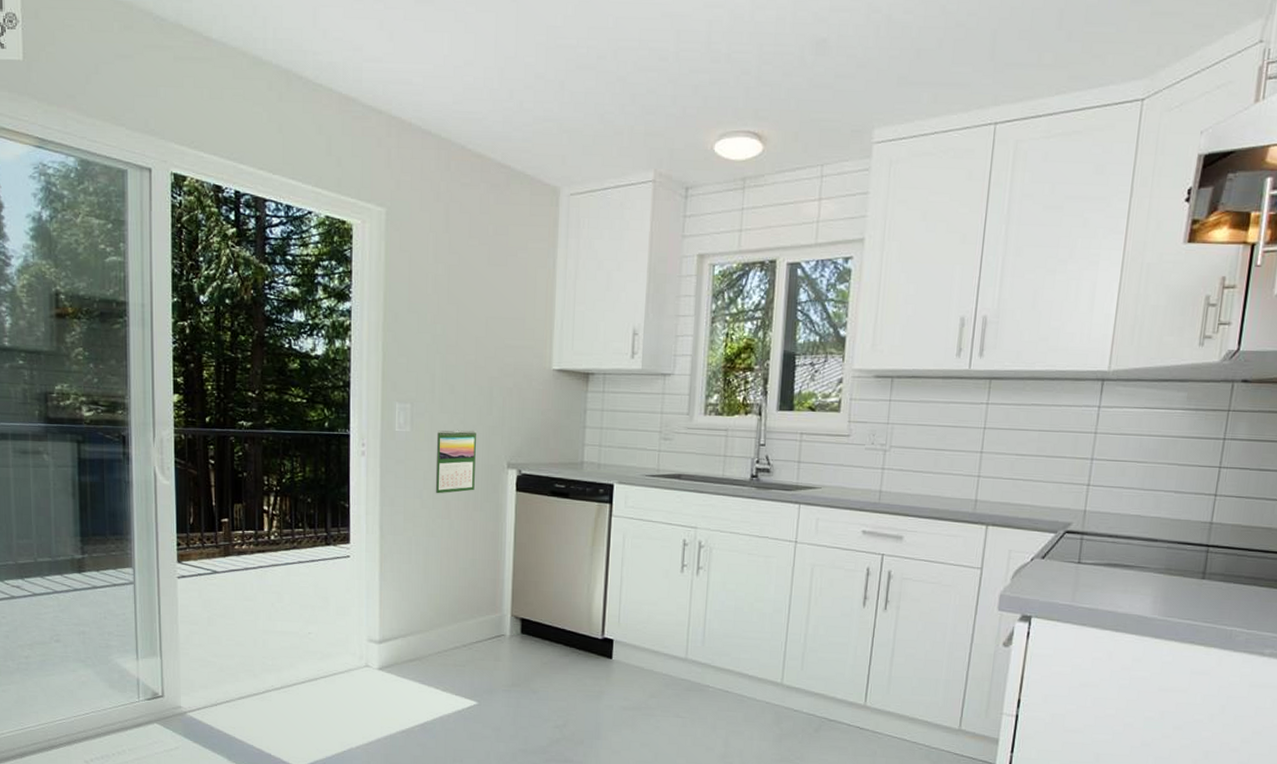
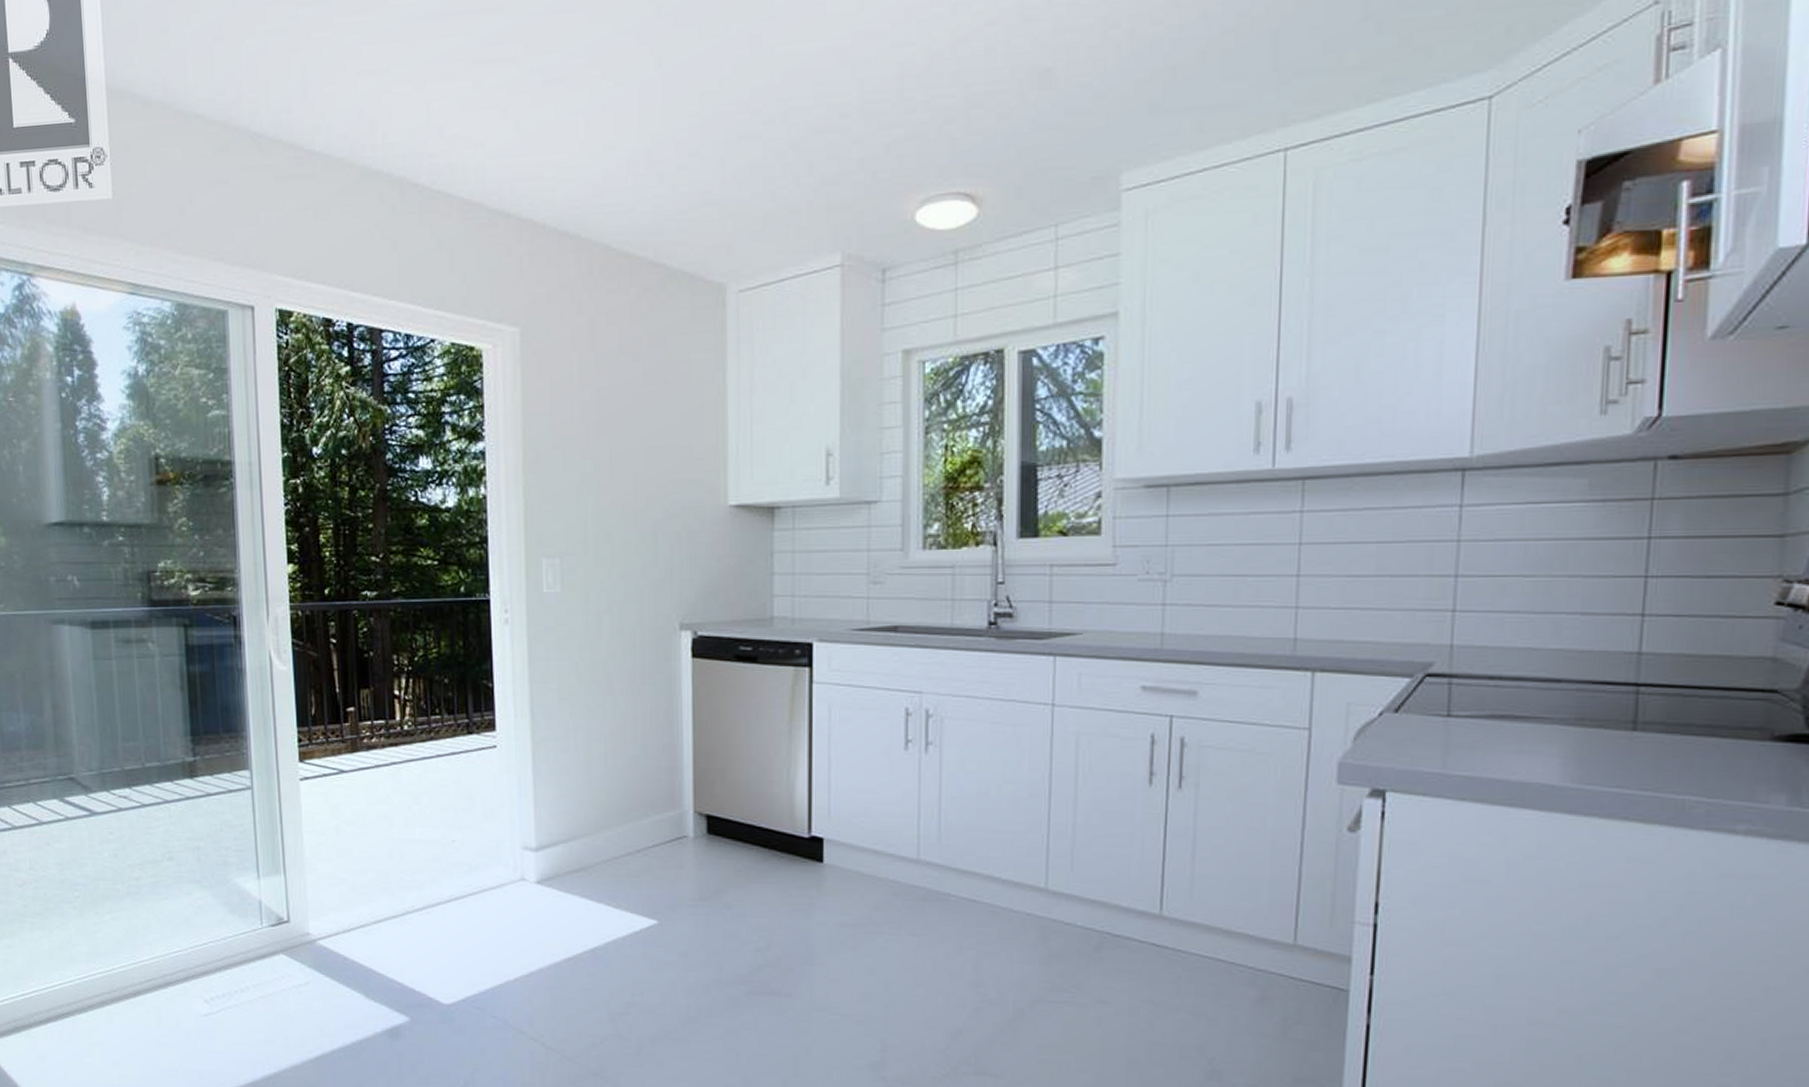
calendar: present [435,429,476,494] -> none [592,585,641,666]

